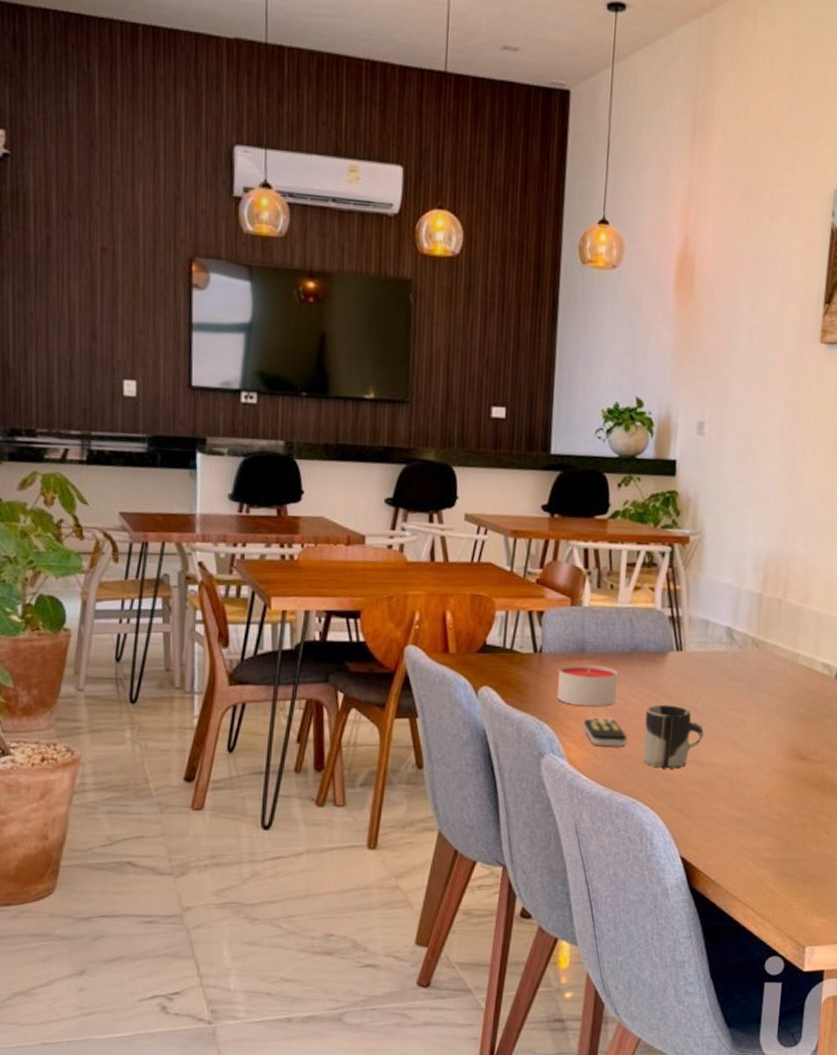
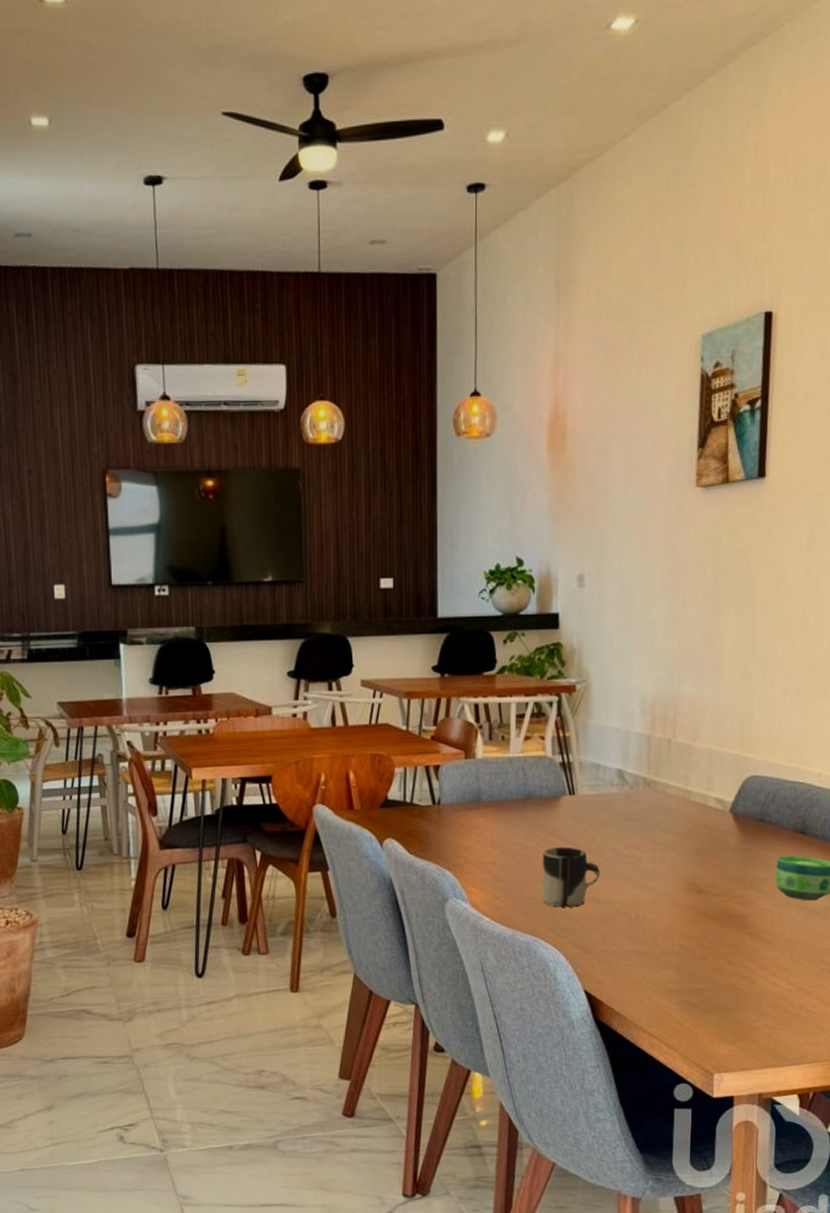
candle: present [557,664,619,707] -> none [456,813,514,852]
remote control: present [583,718,627,746] -> none [483,862,526,888]

